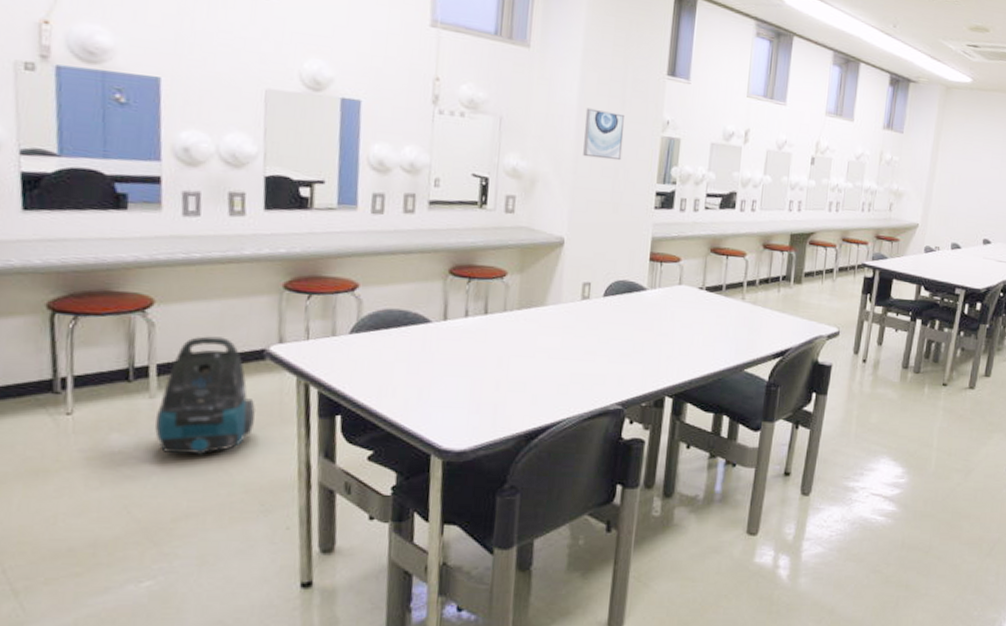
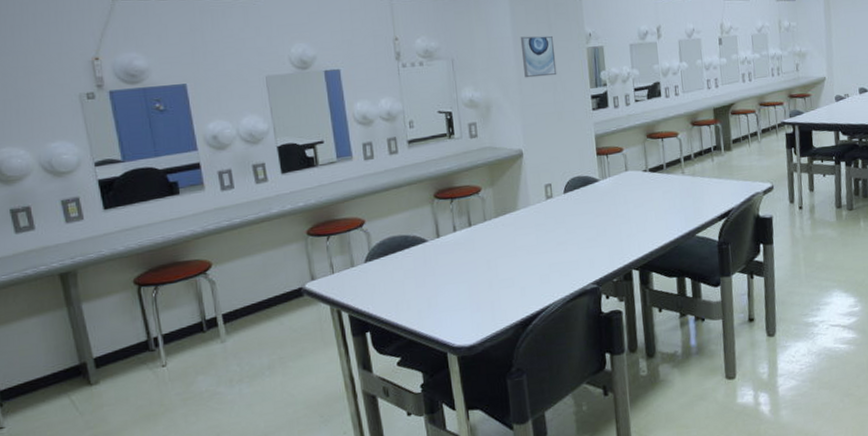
vacuum cleaner: present [154,336,255,455] -> none [228,283,304,386]

